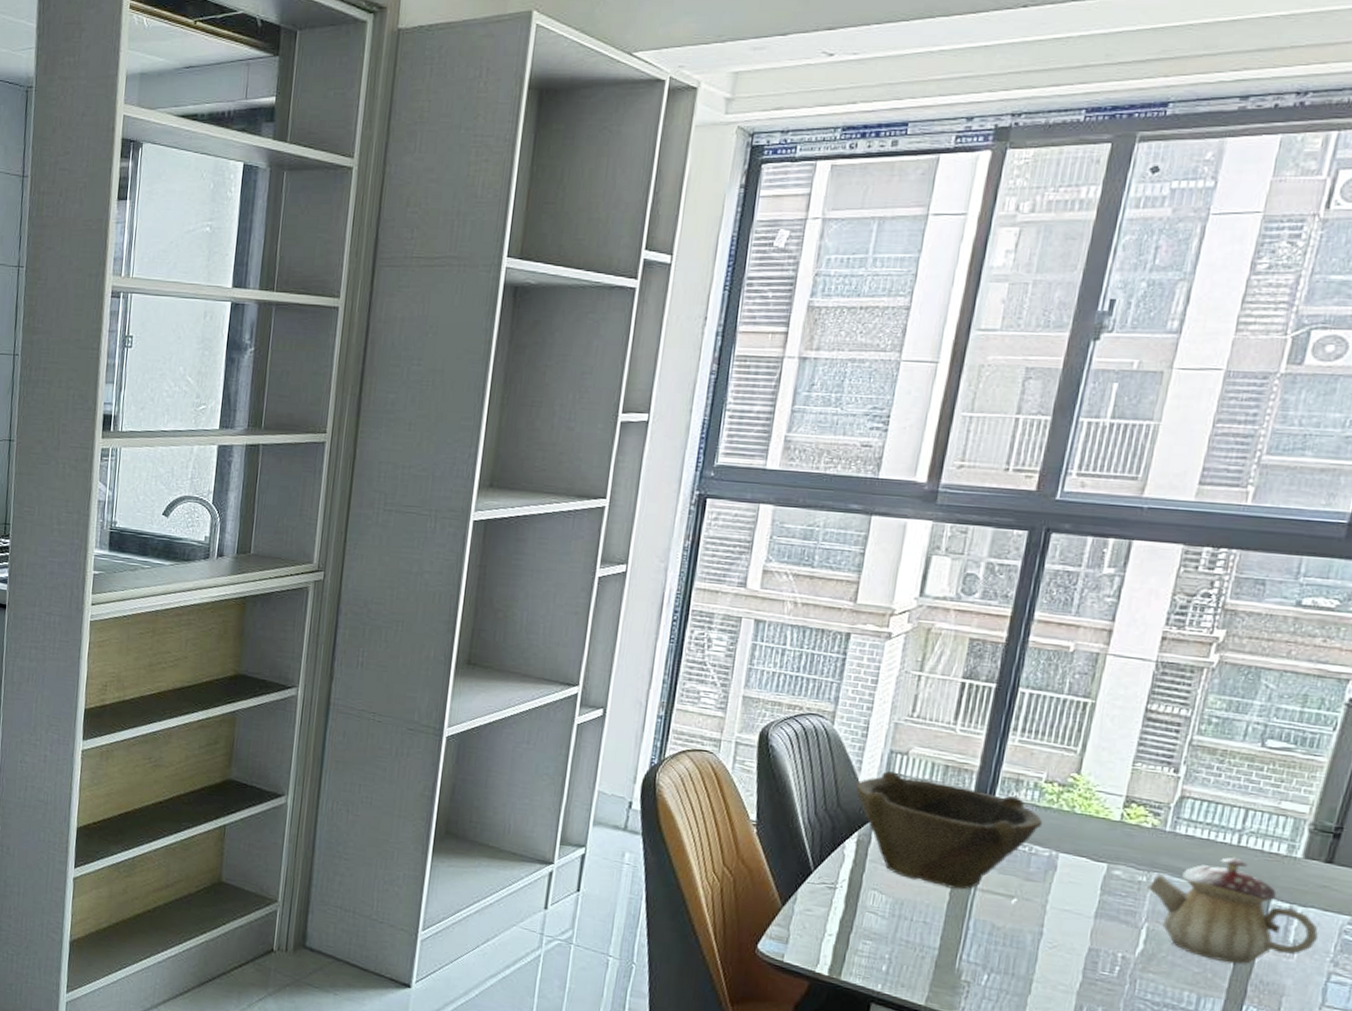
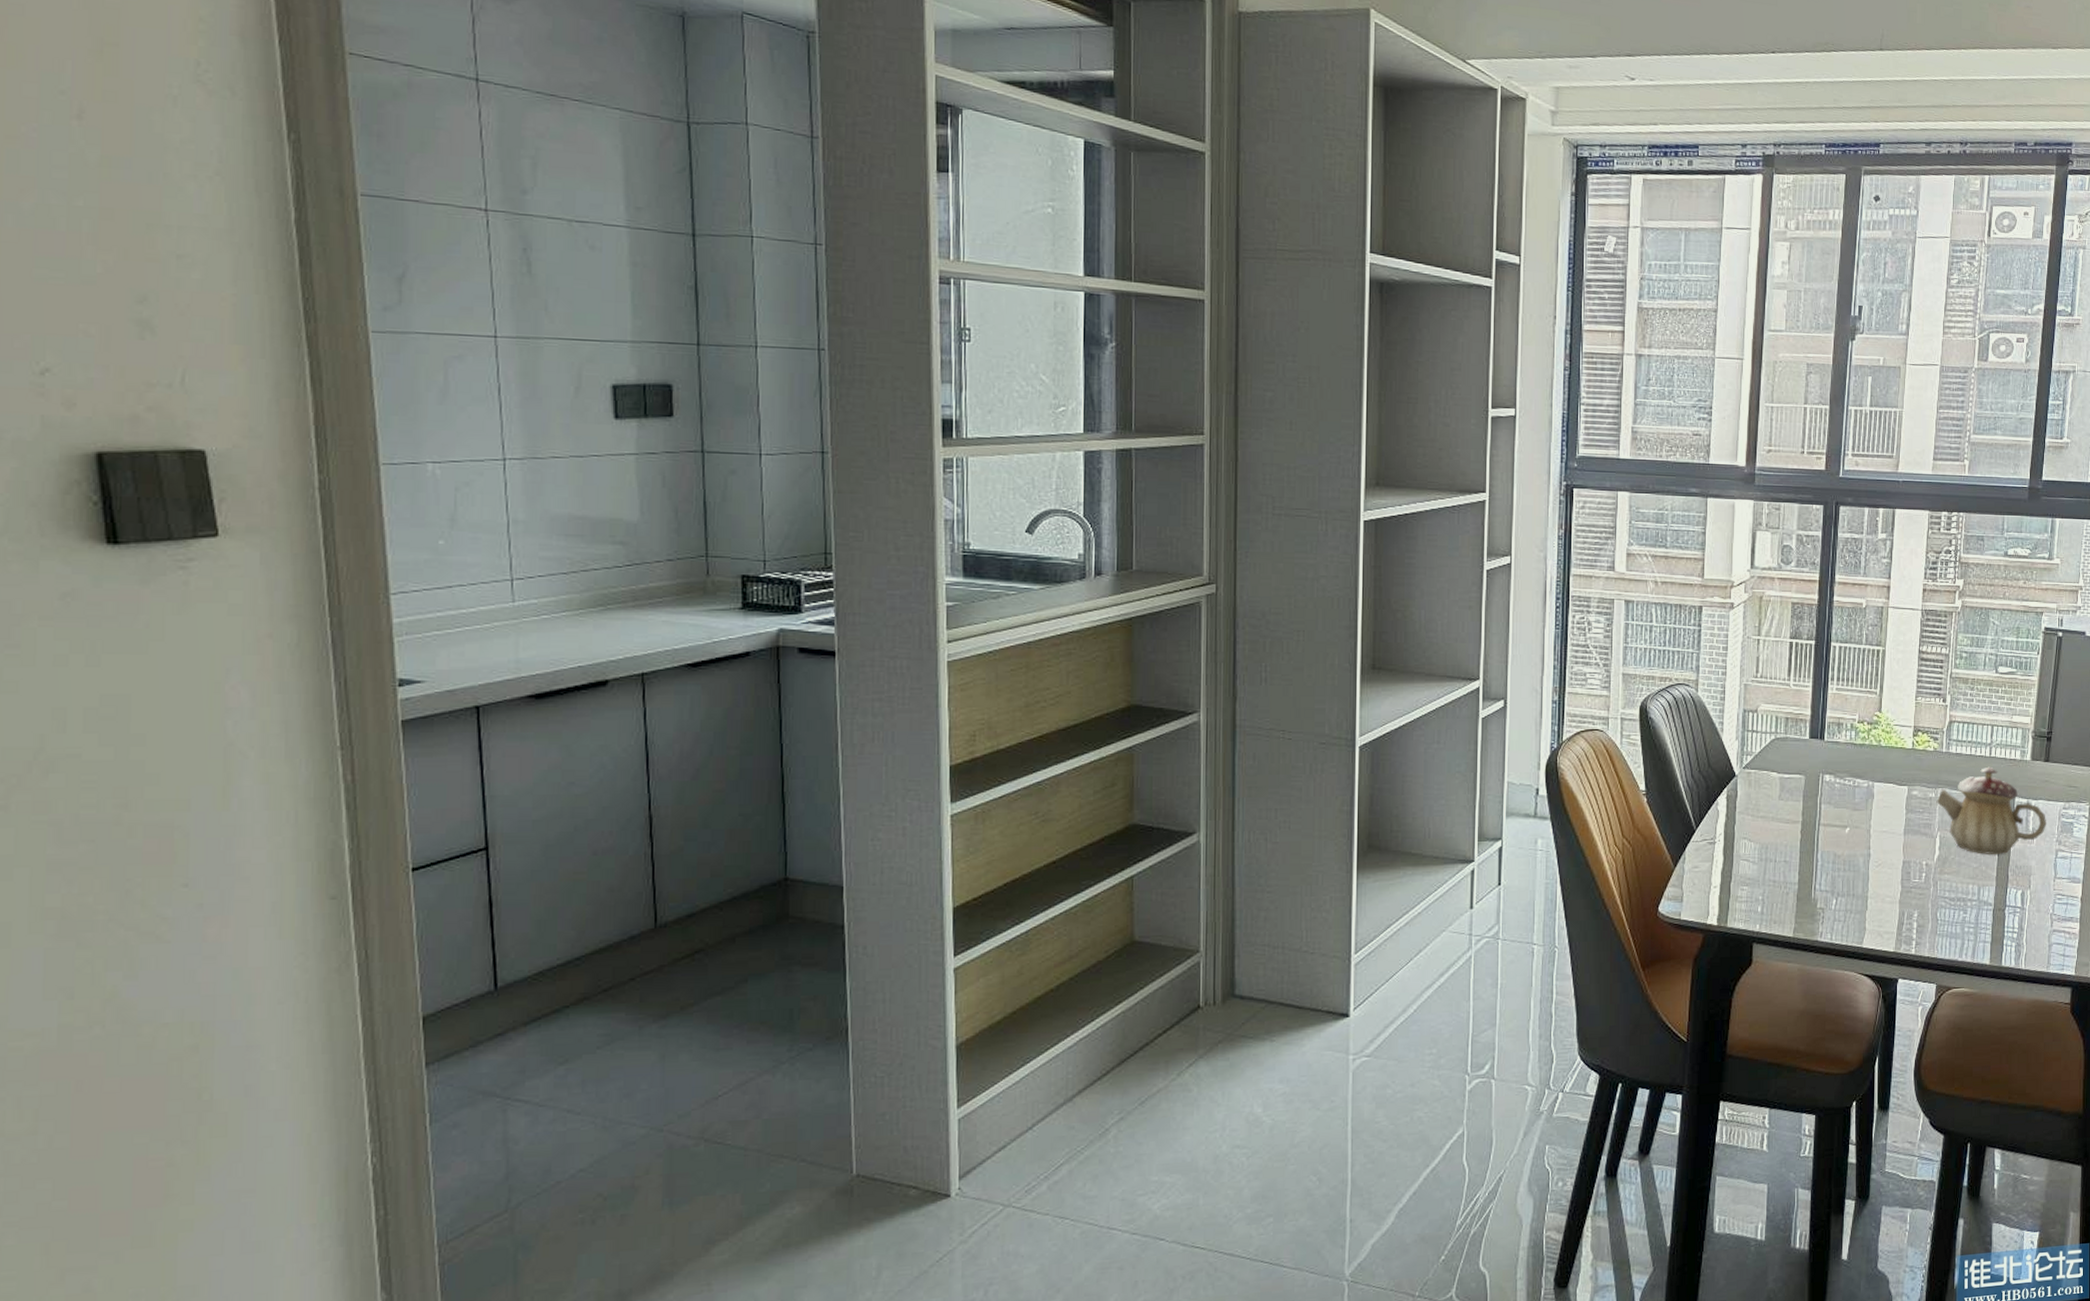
bowl: present [856,771,1043,890] -> none [1721,729,1861,827]

